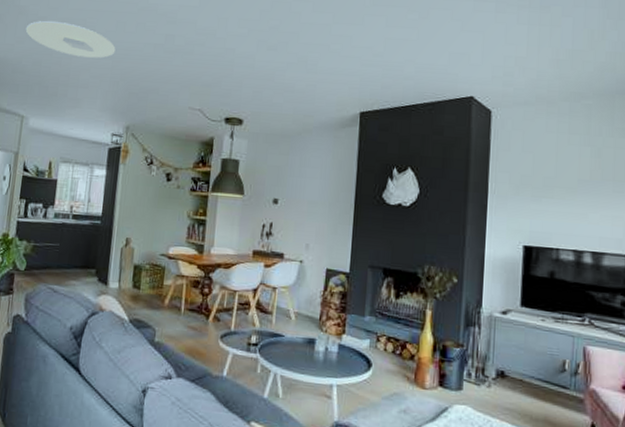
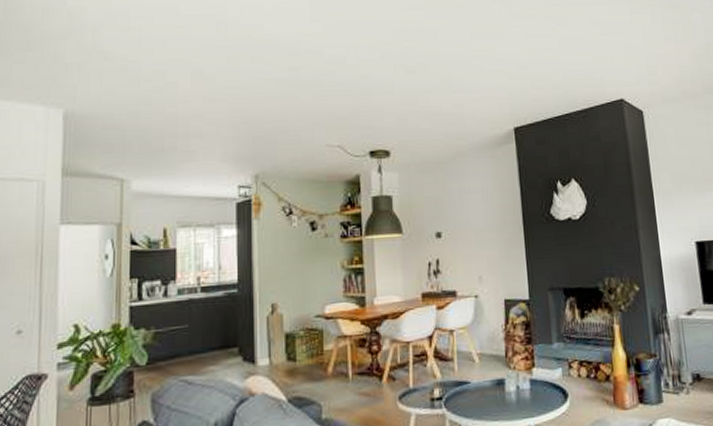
ceiling light: present [25,20,116,59] -> none [114,64,231,103]

